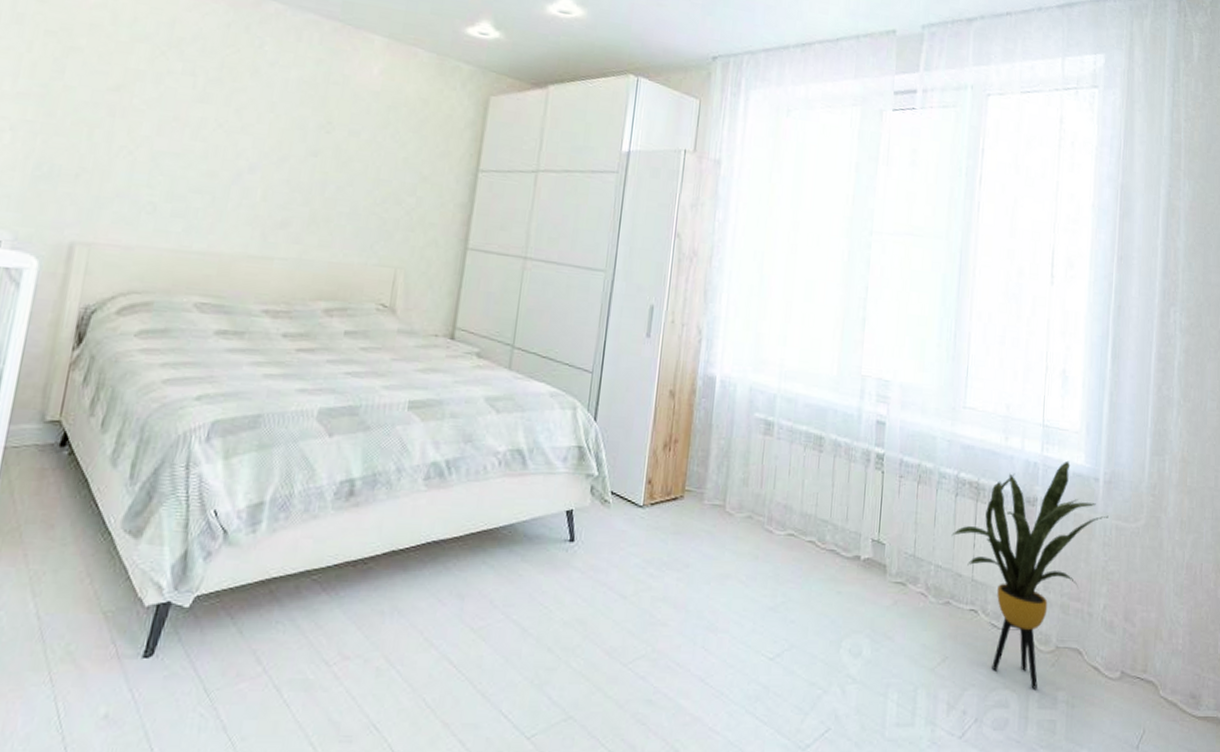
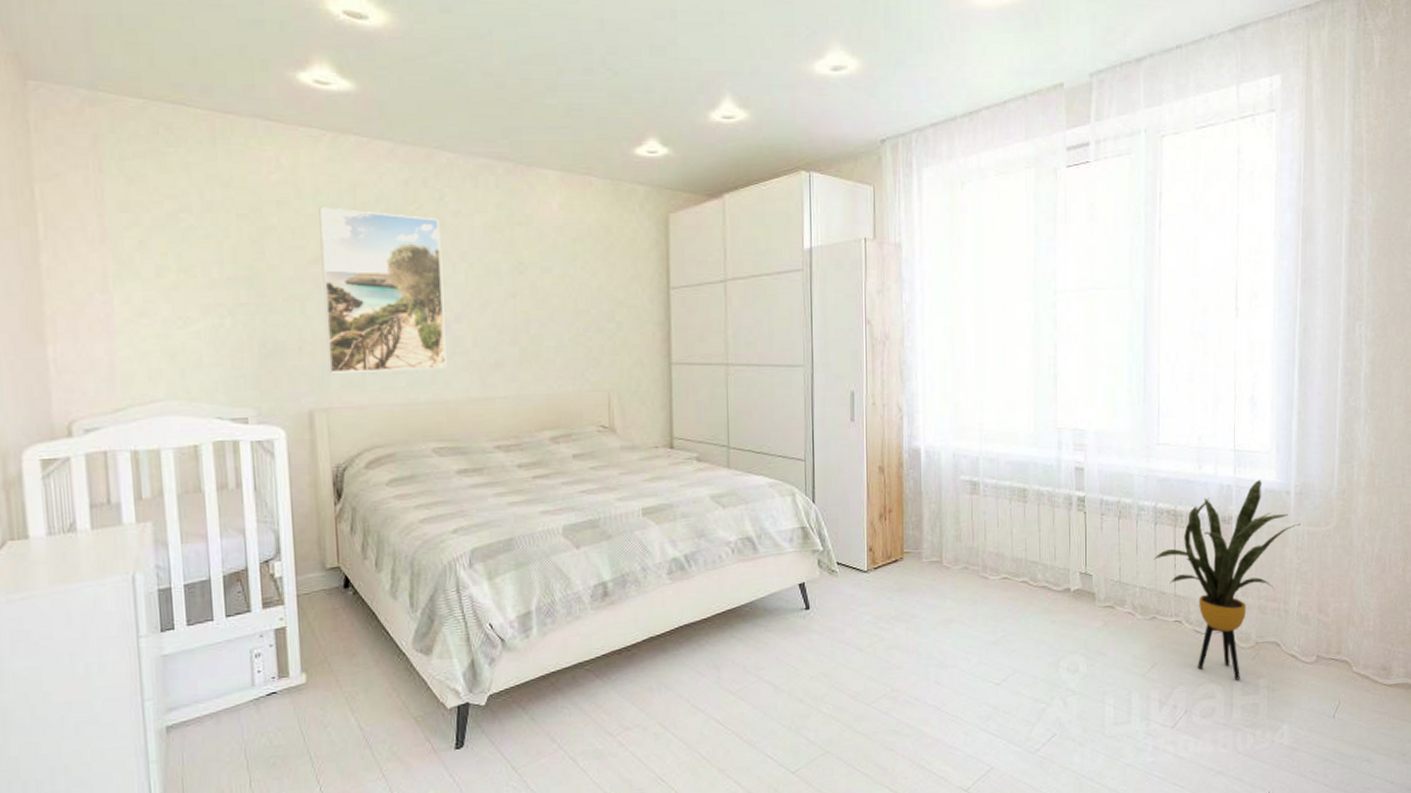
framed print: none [101,36,255,219] -> present [319,207,447,373]

